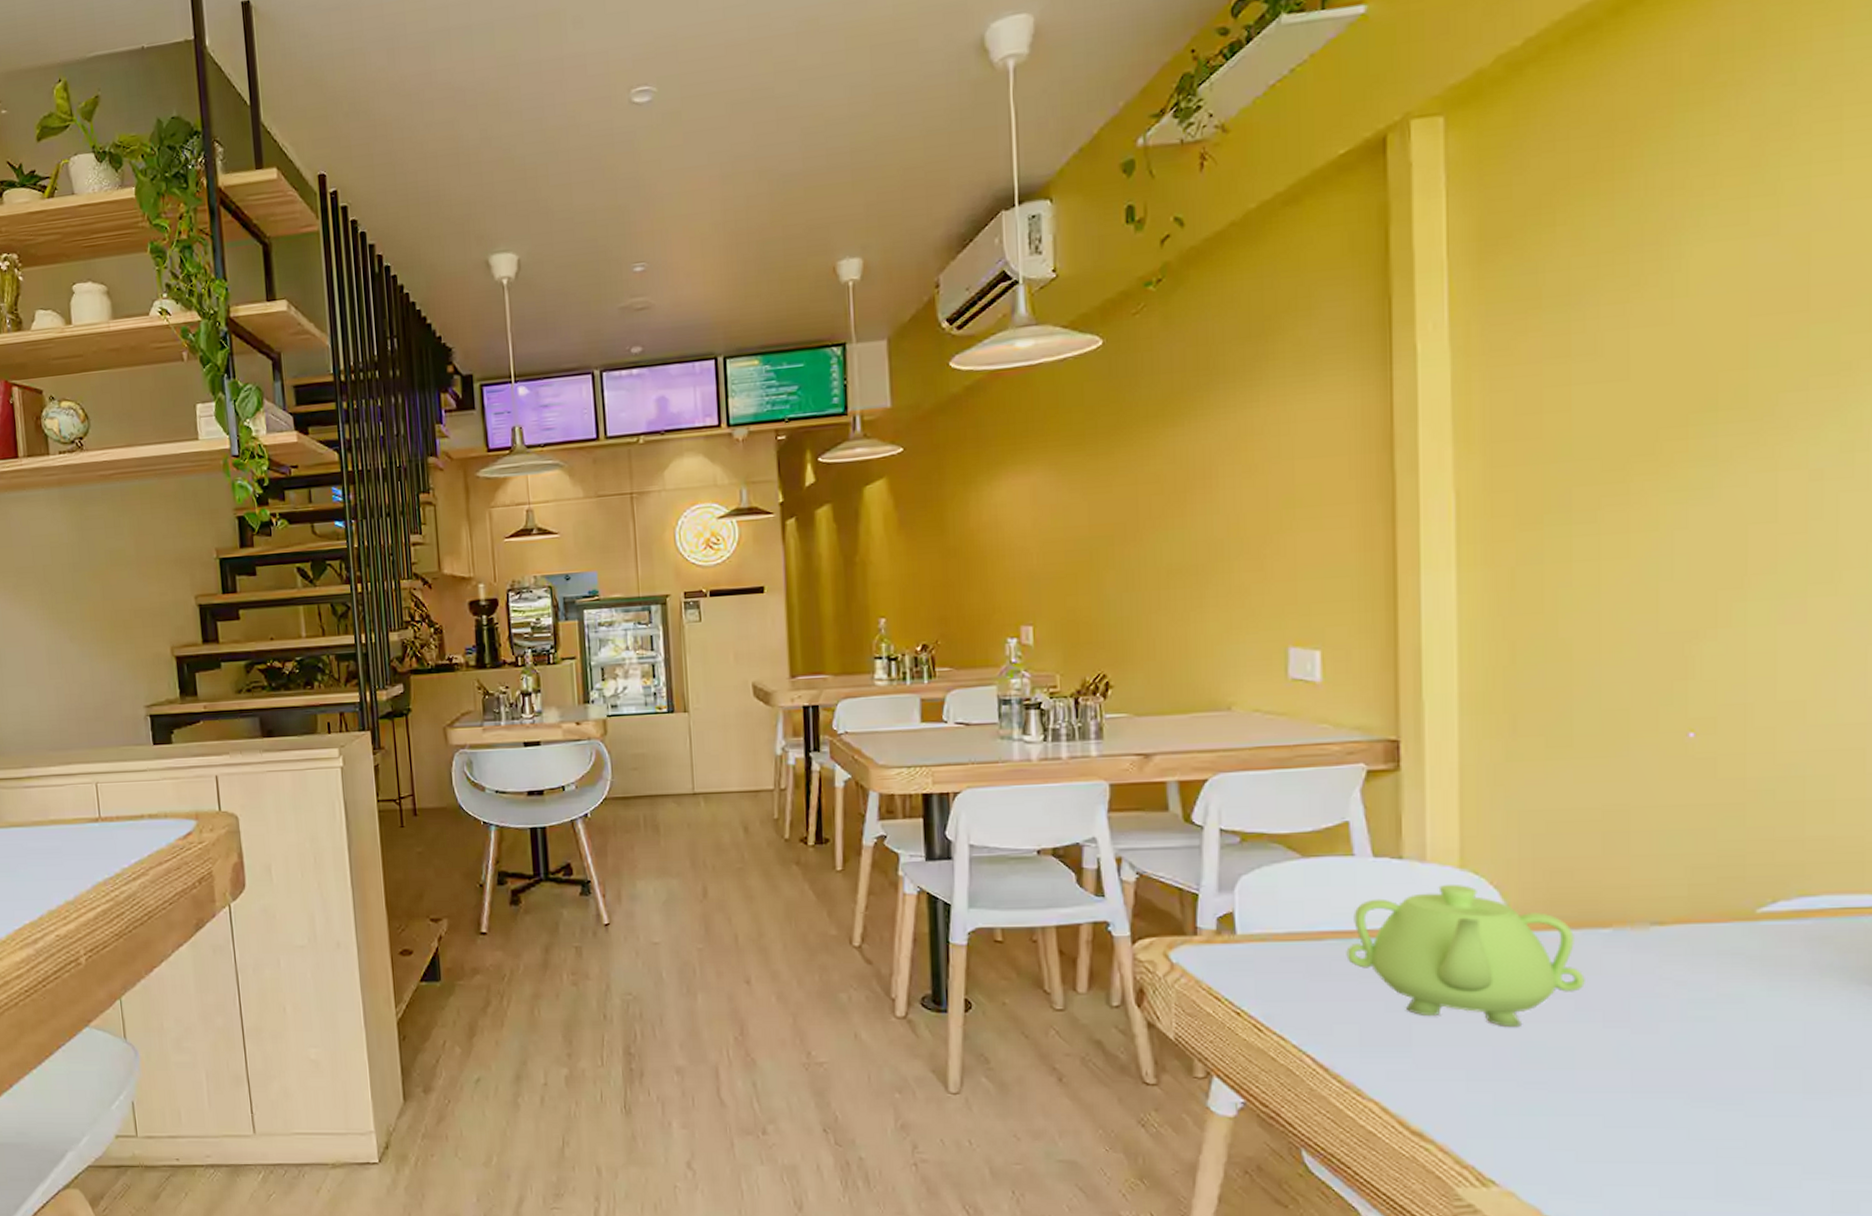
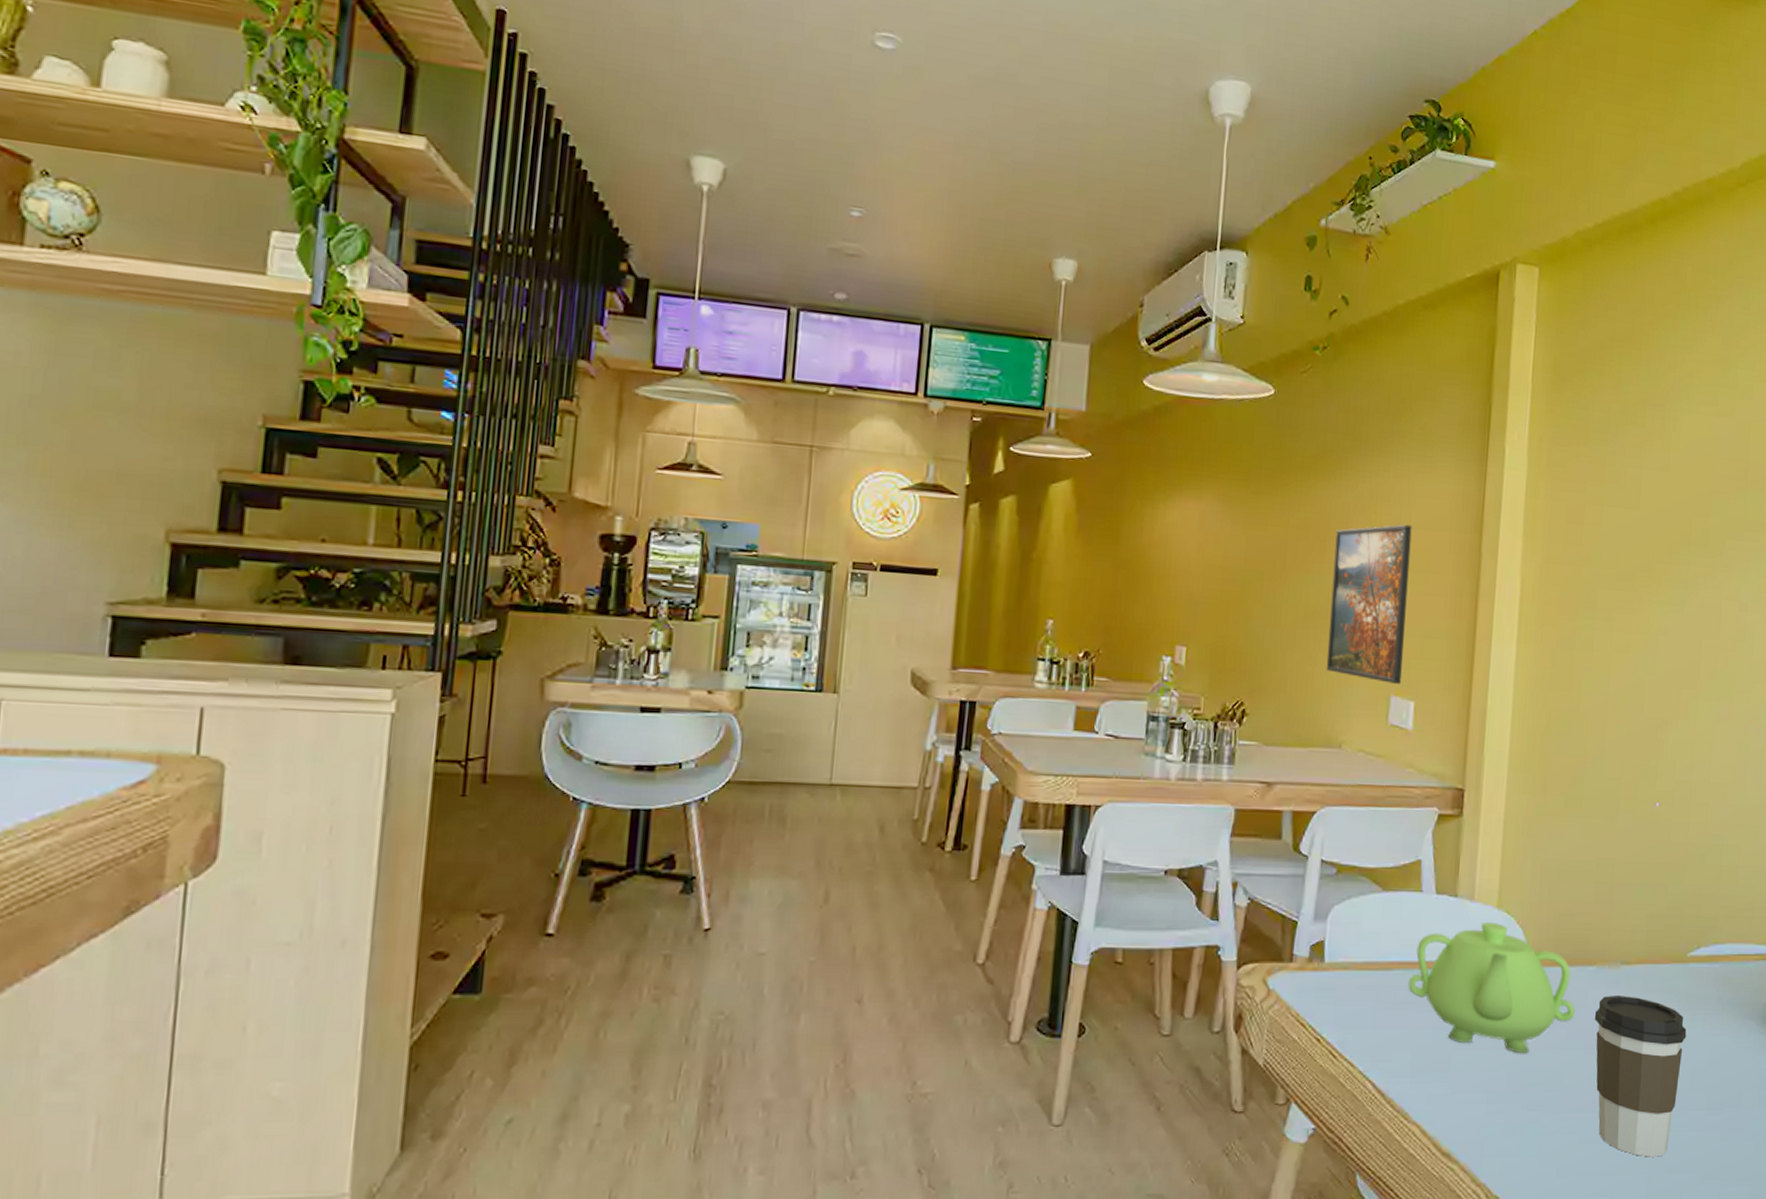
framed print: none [1197,456,1302,635] -> present [1326,524,1412,684]
coffee cup: none [1615,961,1763,1145] -> present [1594,996,1687,1157]

